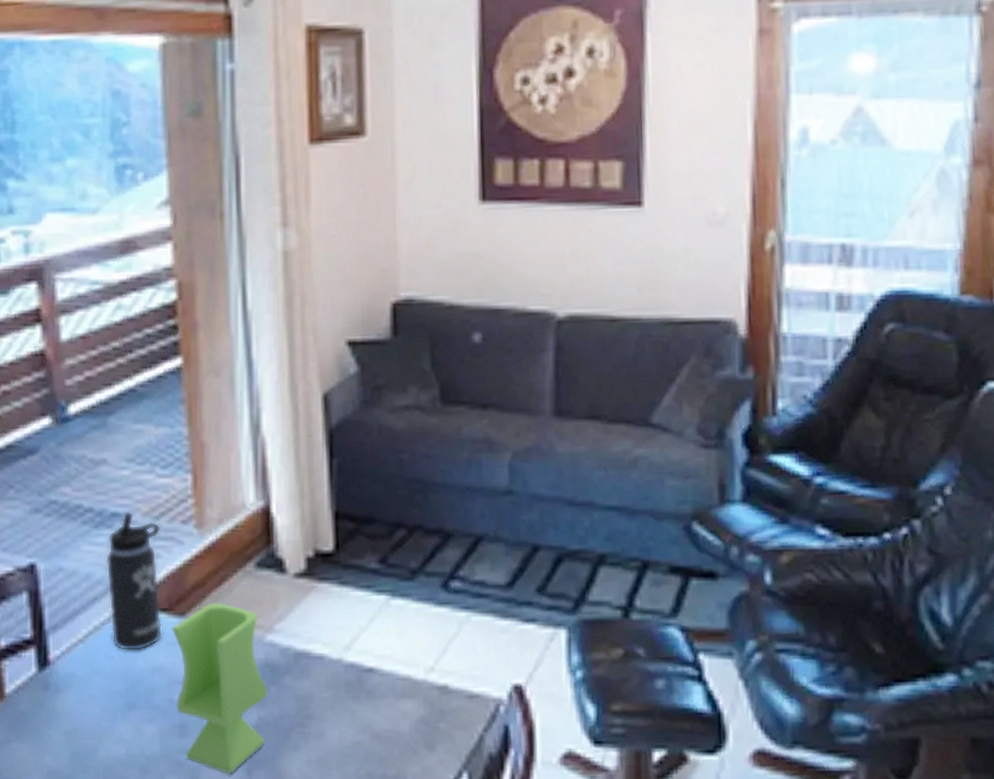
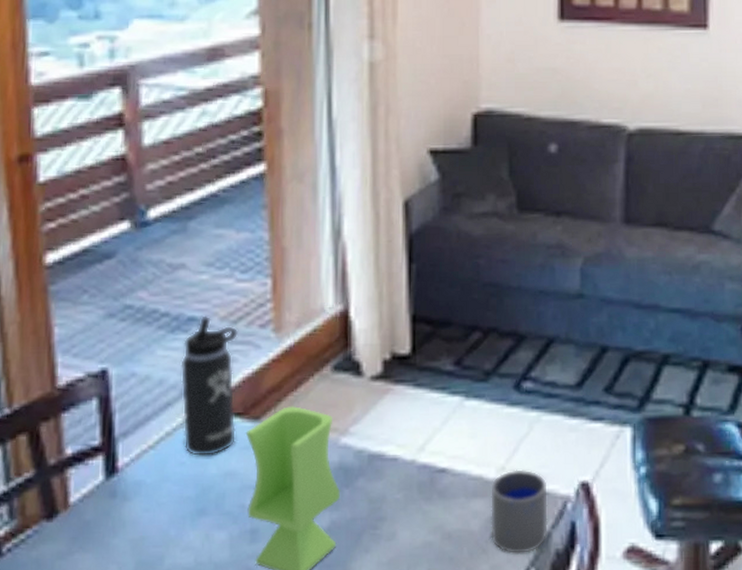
cup: none [420,671,480,756] -> present [491,469,548,554]

